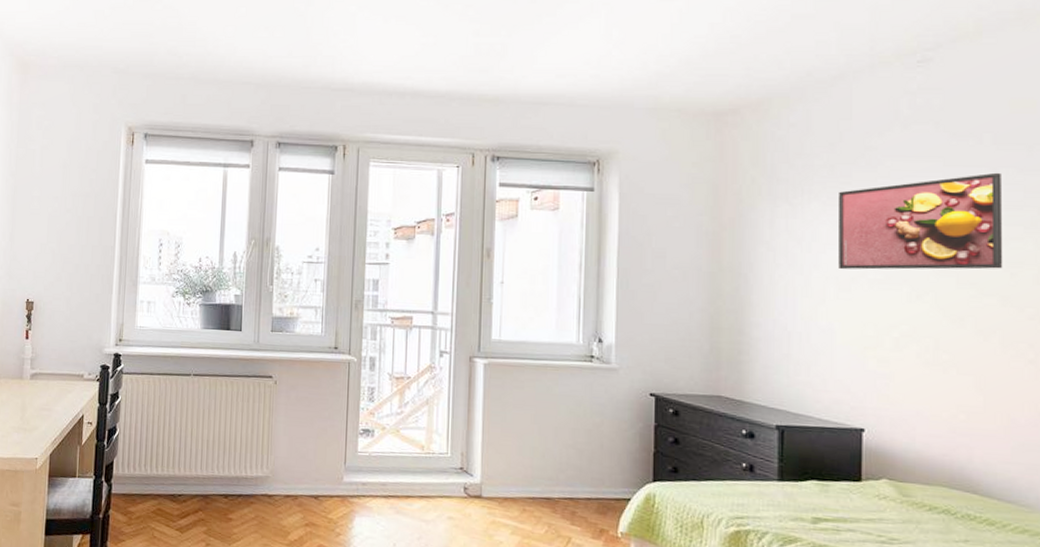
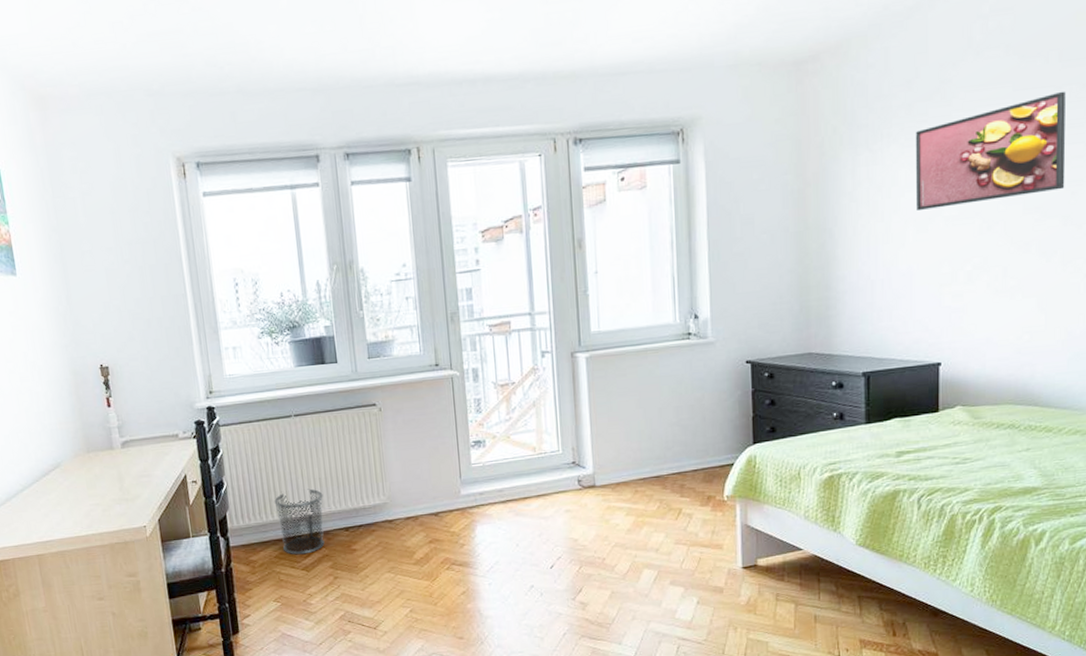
waste bin: none [161,449,208,515] -> present [274,489,325,555]

